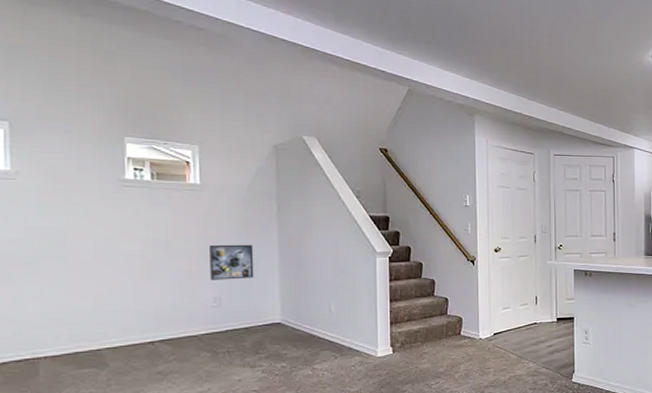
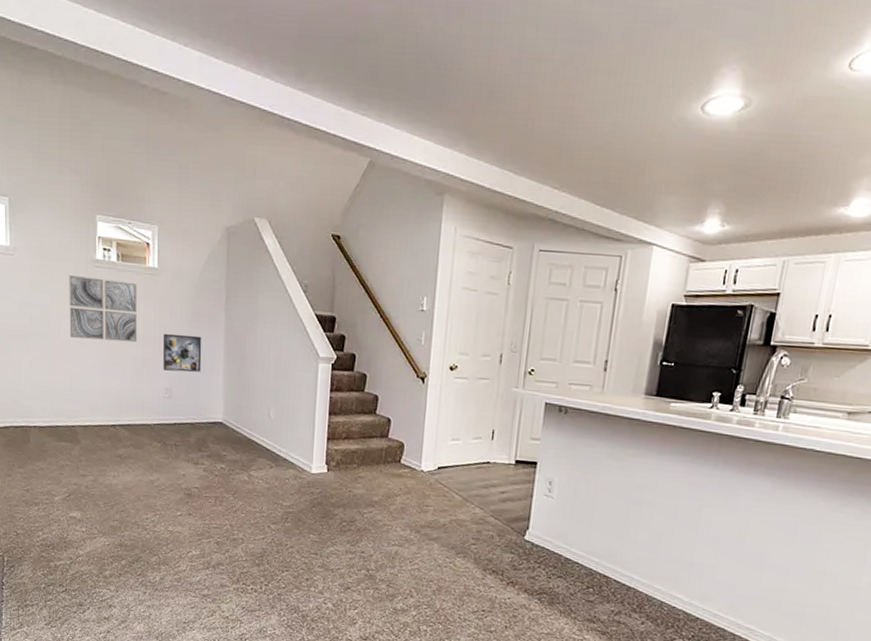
wall art: none [91,195,179,258] -> present [69,274,138,343]

